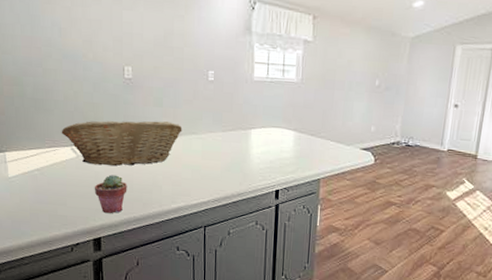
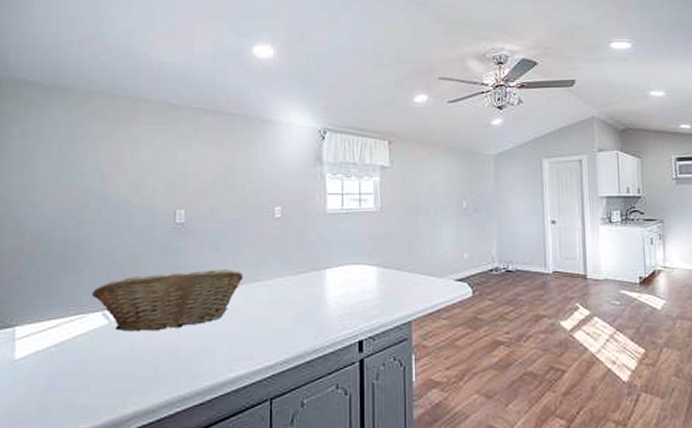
potted succulent: present [94,174,127,214] -> none [128,342,172,396]

